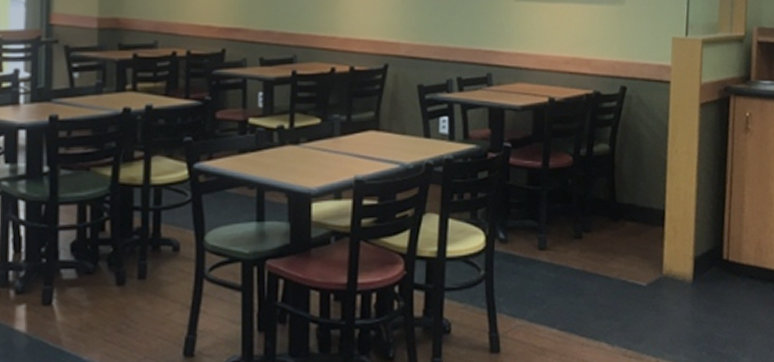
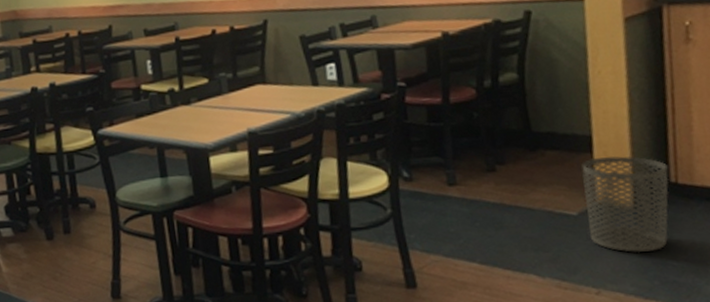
waste bin: none [654,232,722,324] -> present [581,156,669,252]

